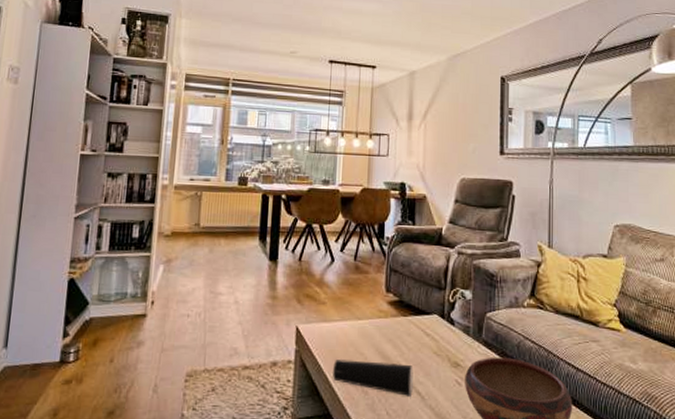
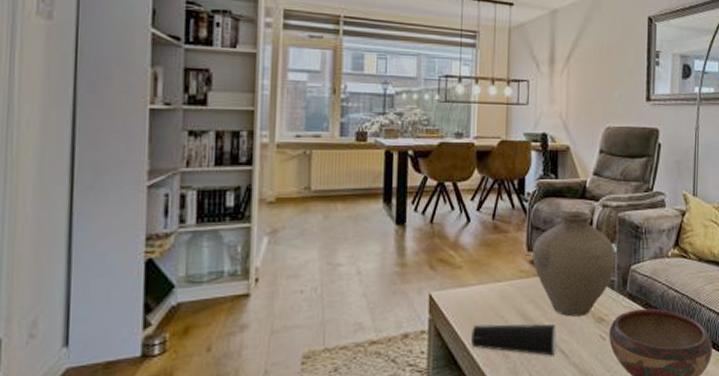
vase: none [391,256,471,360] -> present [532,210,616,317]

